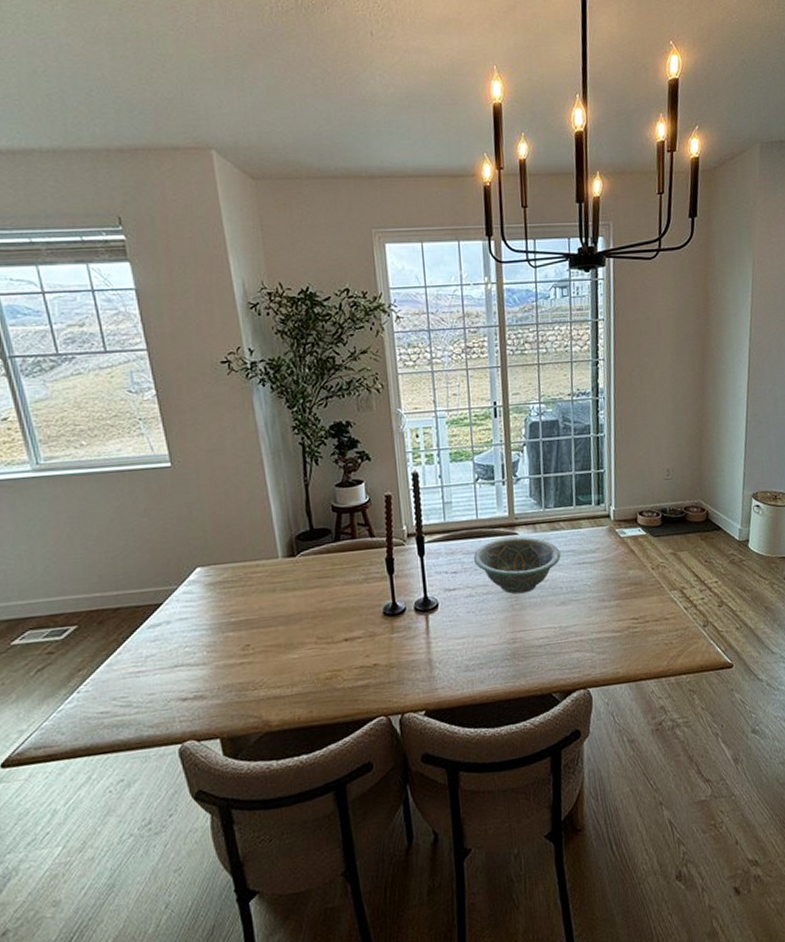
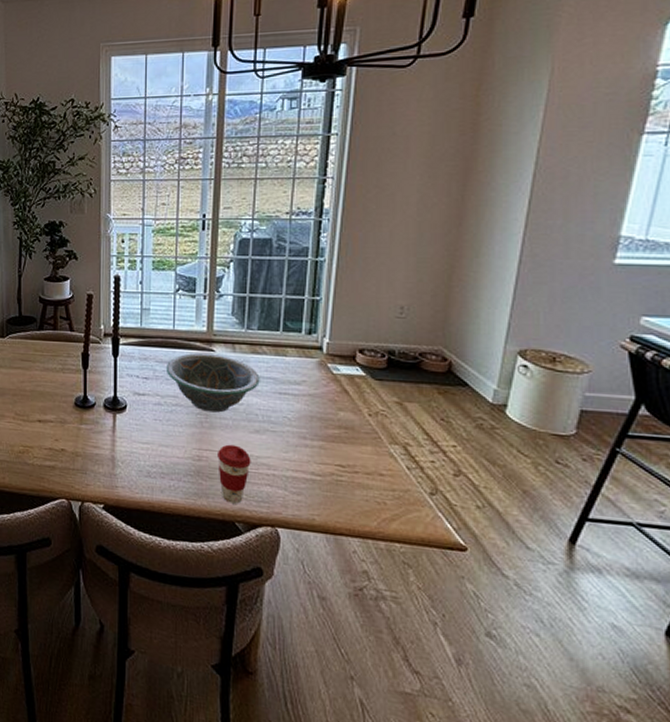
coffee cup: none [530,620,561,677] -> present [218,444,251,504]

